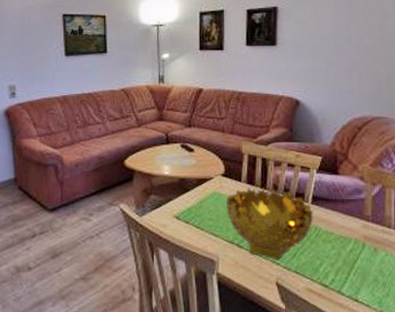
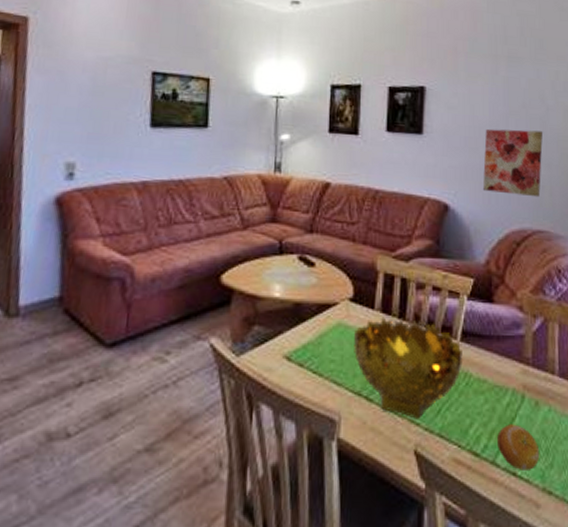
wall art: none [328,35,382,90] -> present [482,128,543,198]
fruit: none [342,265,378,298] -> present [497,424,540,470]

